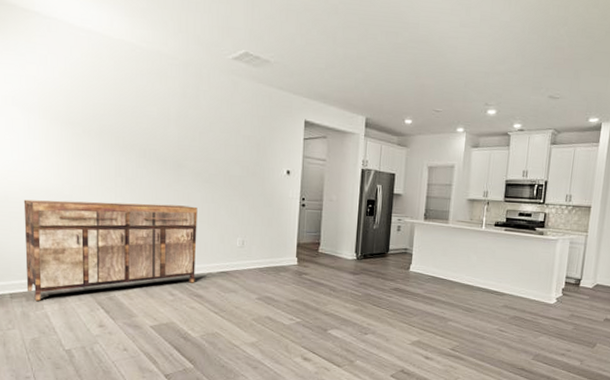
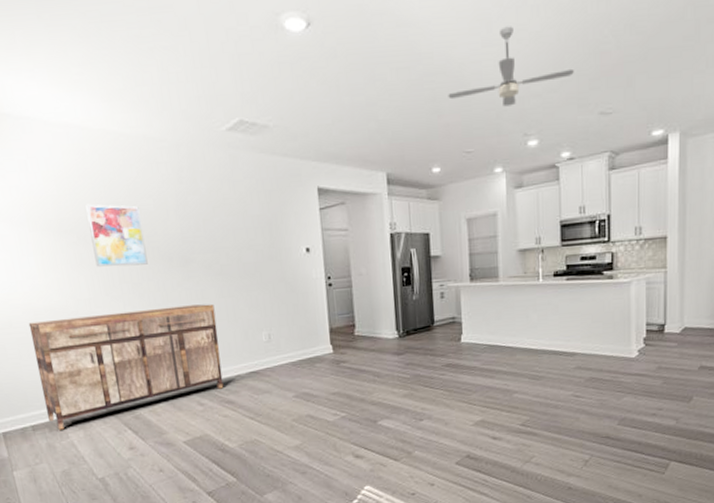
wall art: none [95,102,144,164] -> present [86,204,148,267]
ceiling fan: none [426,13,533,79] -> present [448,26,574,107]

